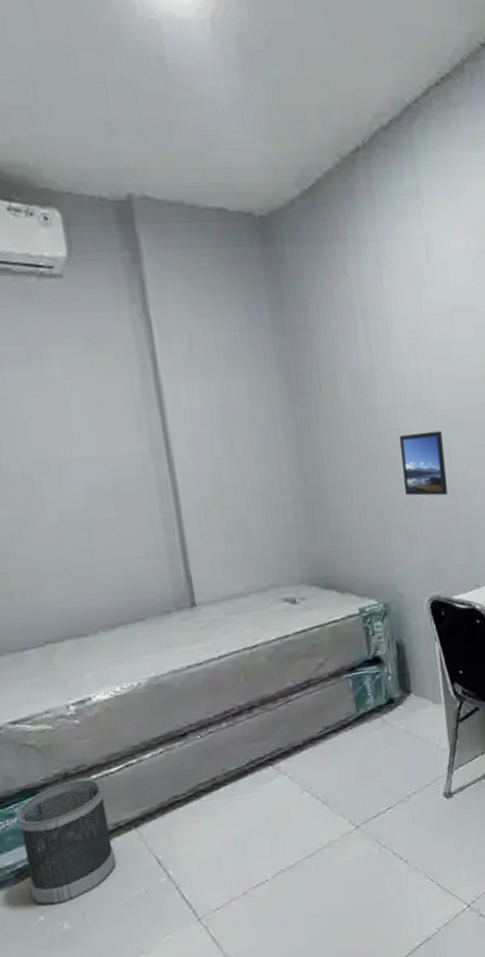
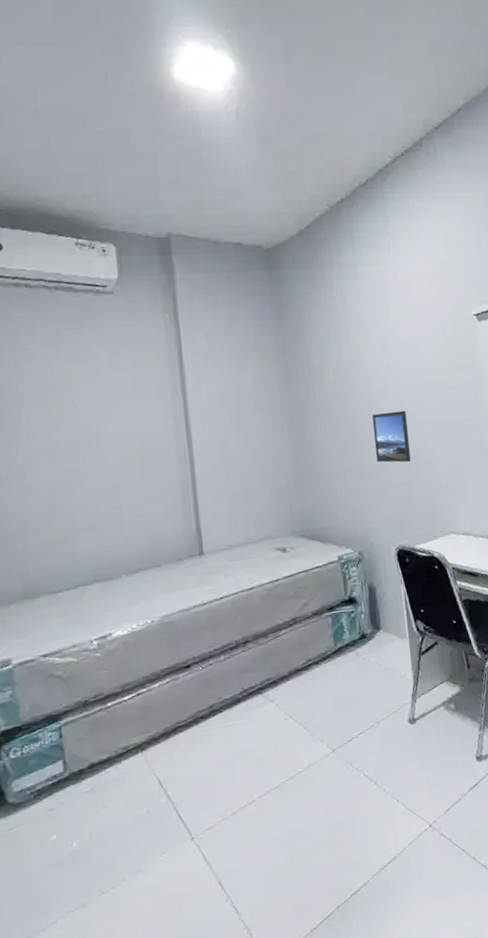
wastebasket: present [16,779,117,906] -> none [39,706,124,826]

